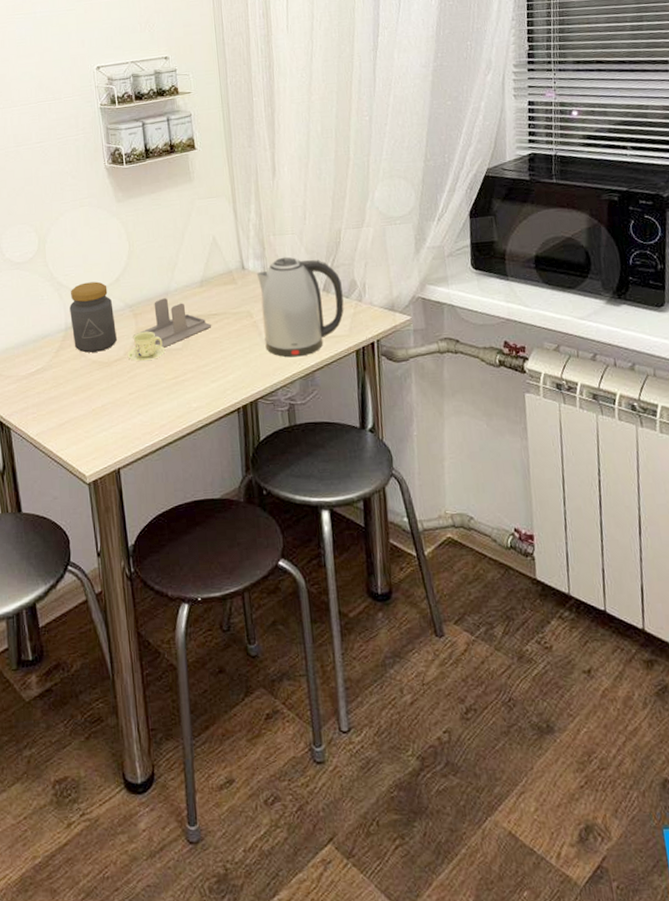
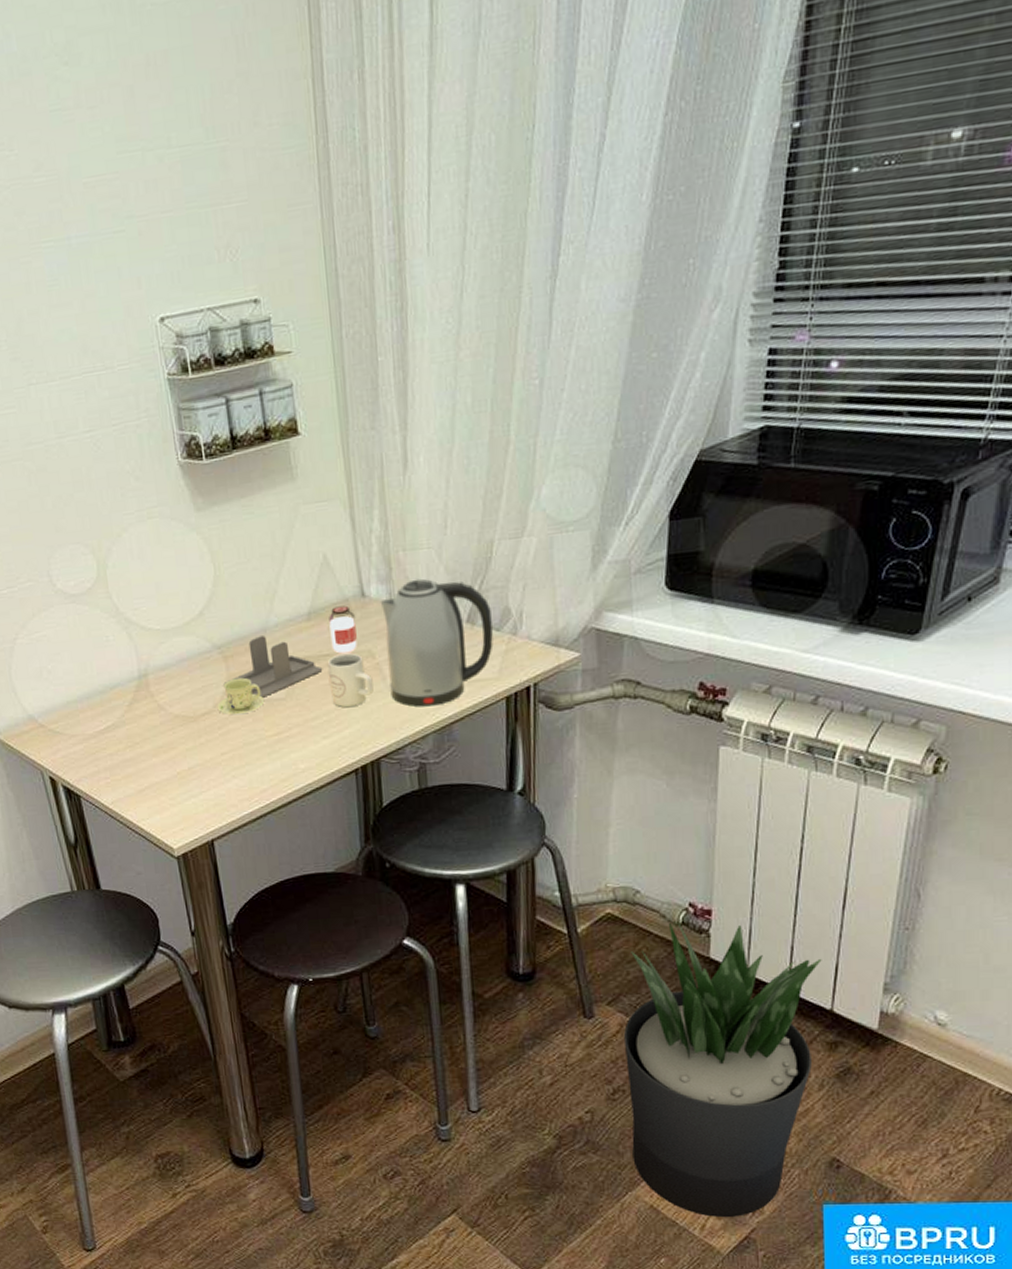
jar: present [69,281,117,353] -> none [142,616,204,706]
mug: none [215,313,252,357] -> present [327,653,374,708]
jar: none [217,276,239,313] -> present [329,605,357,654]
planter: none [470,546,635,844] -> present [623,922,822,1217]

